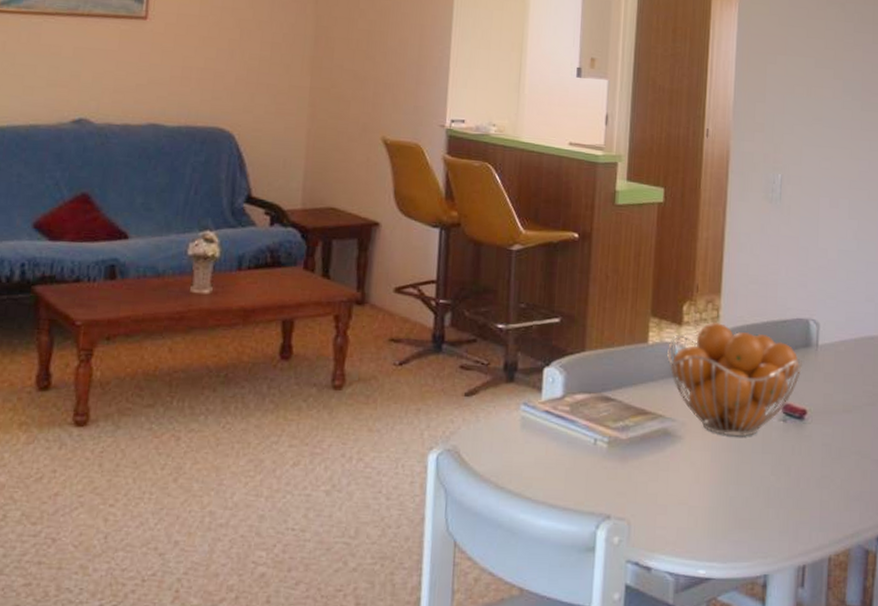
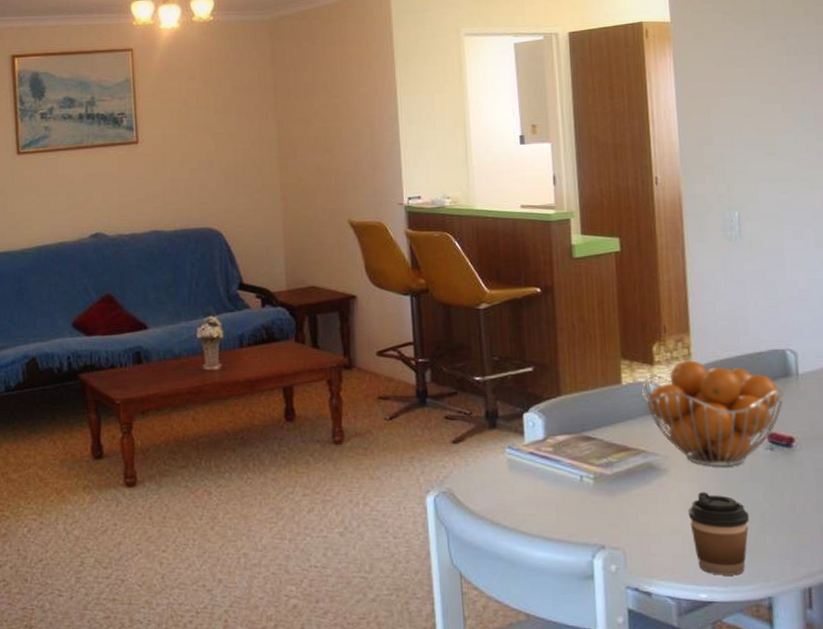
coffee cup: none [697,461,755,551] -> present [687,491,749,575]

